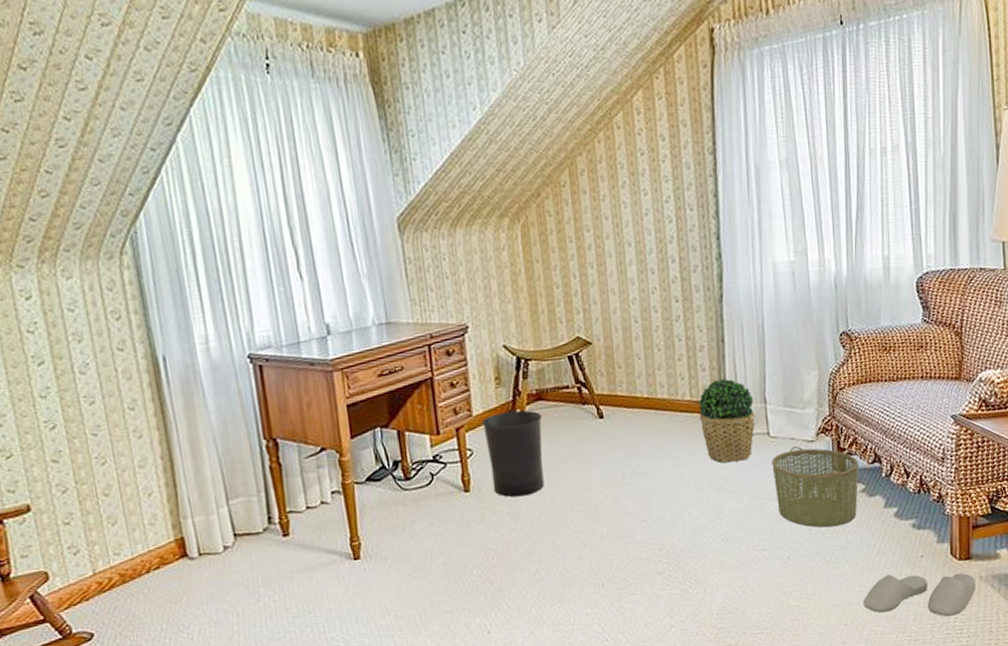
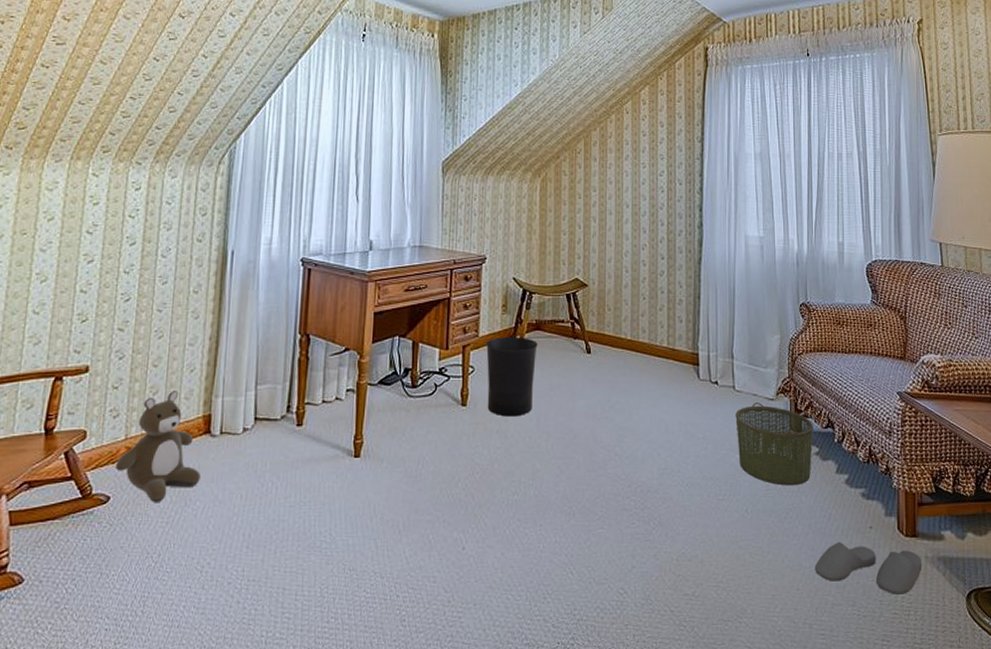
teddy bear: none [90,517,189,633] -> present [116,391,201,503]
potted plant: present [698,378,755,464] -> none [674,331,723,410]

